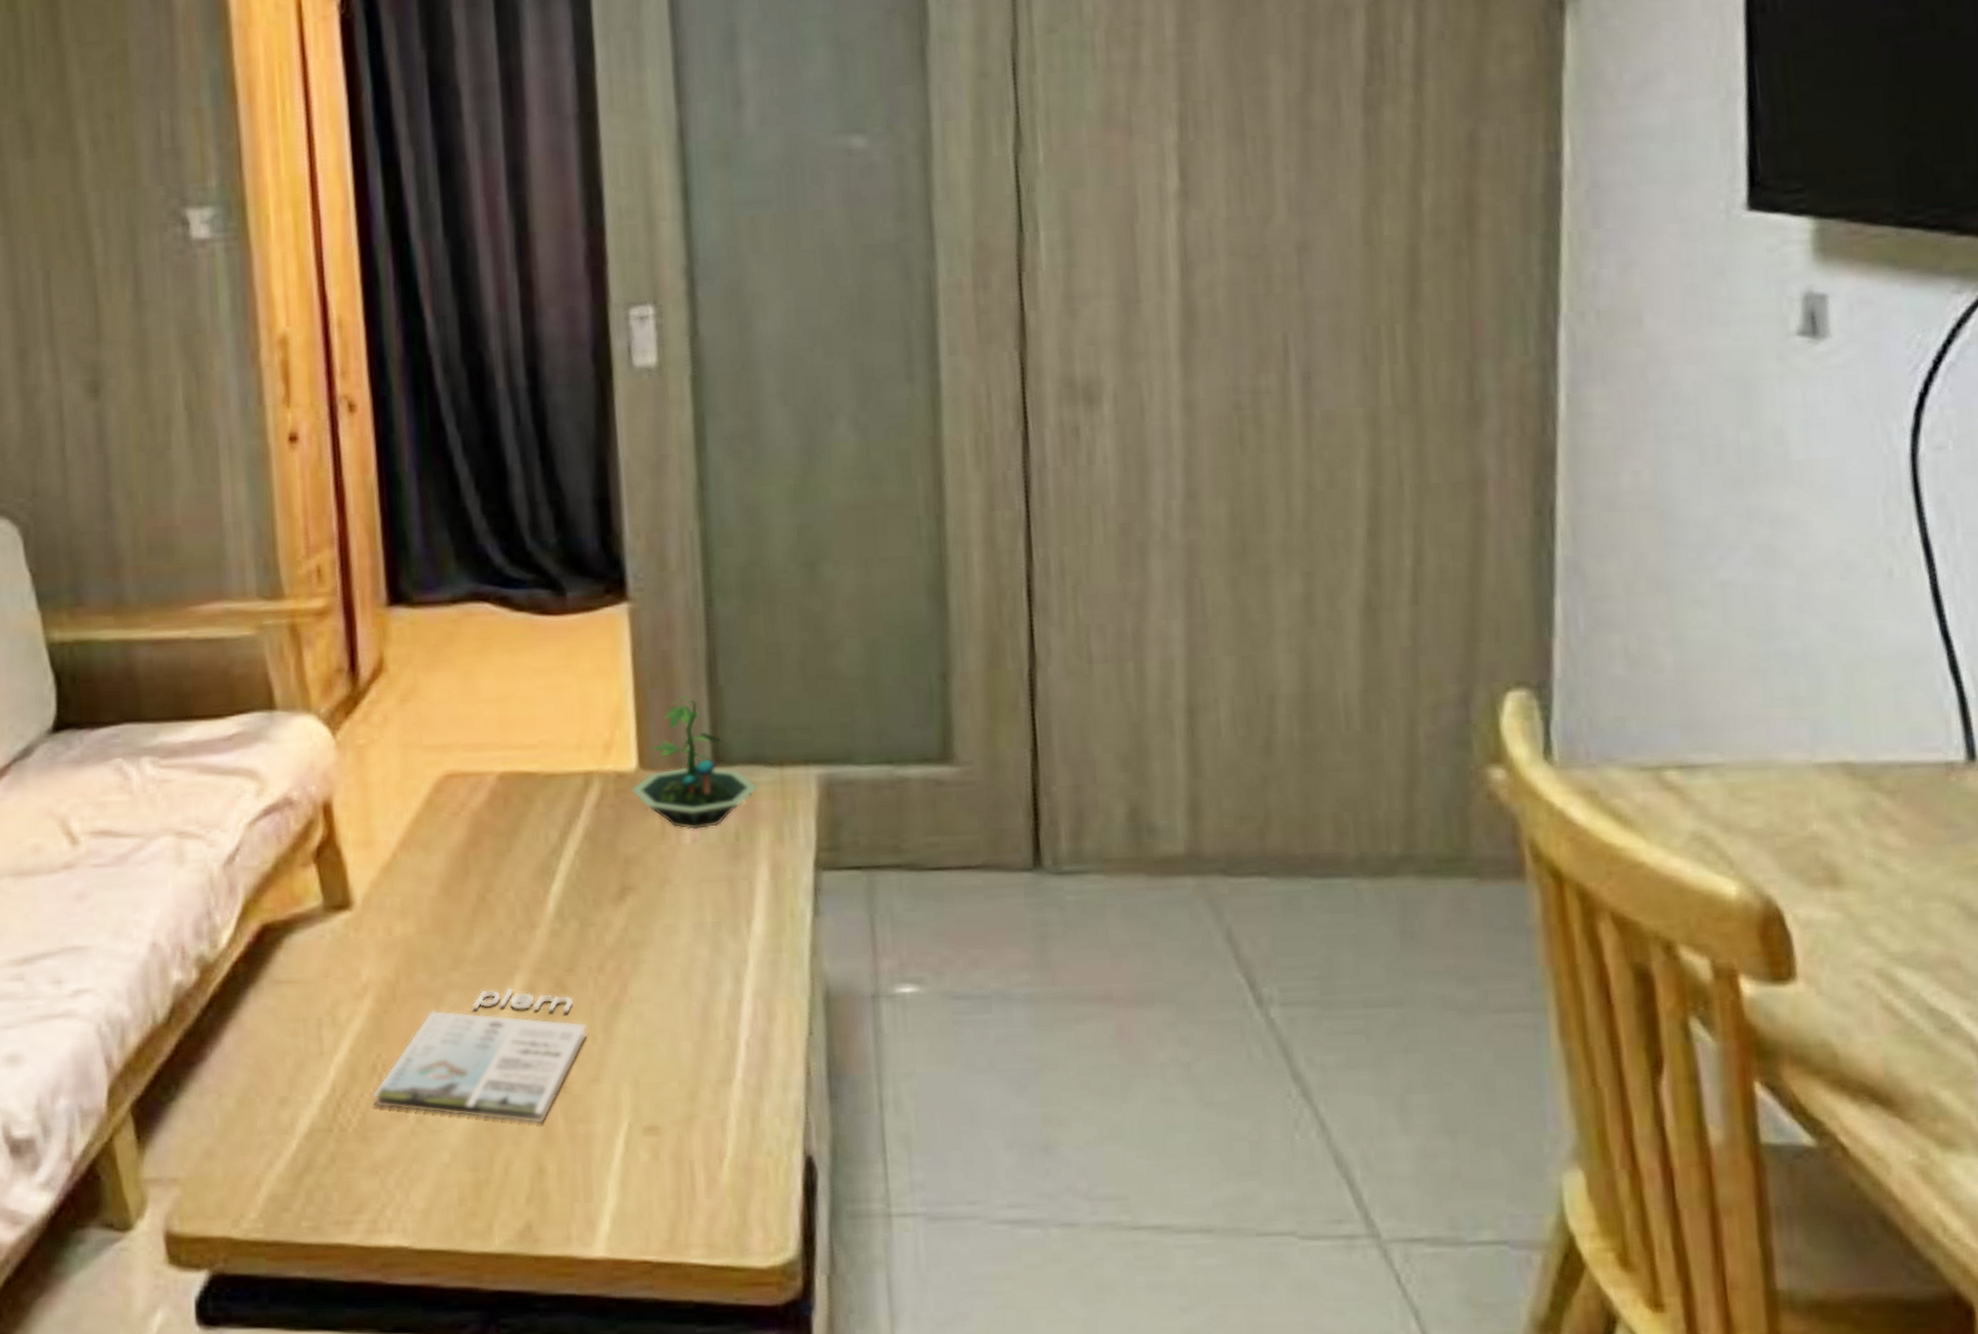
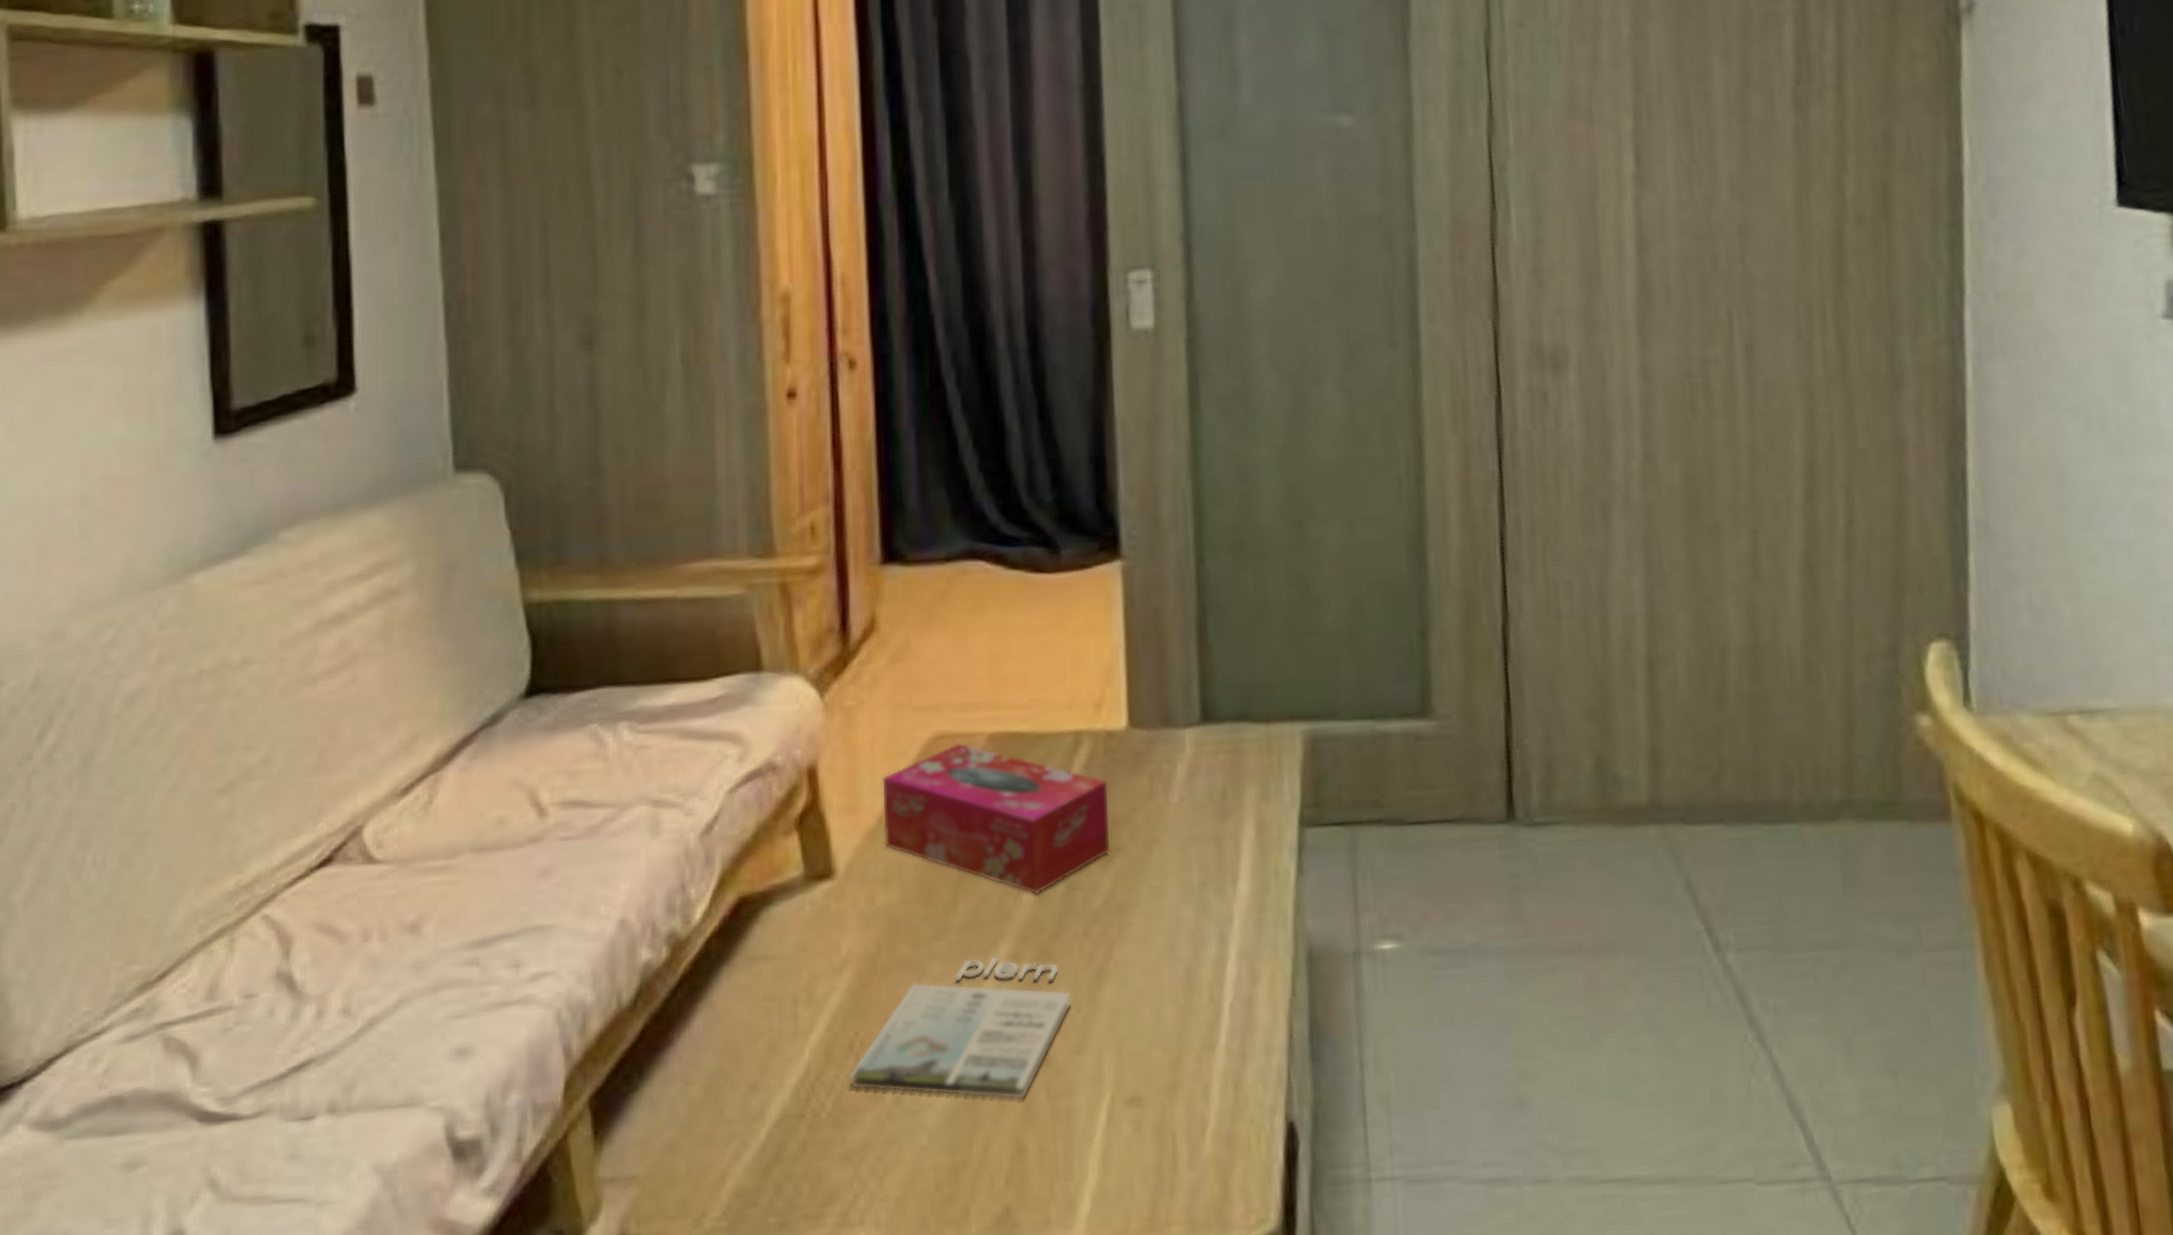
tissue box: none [395,782,623,930] -> present [882,743,1111,895]
terrarium: present [631,695,758,829] -> none [1120,652,1245,788]

